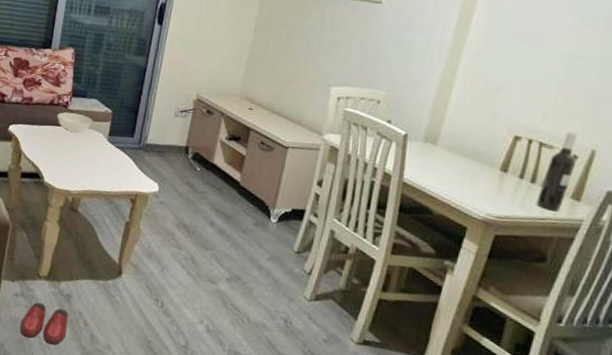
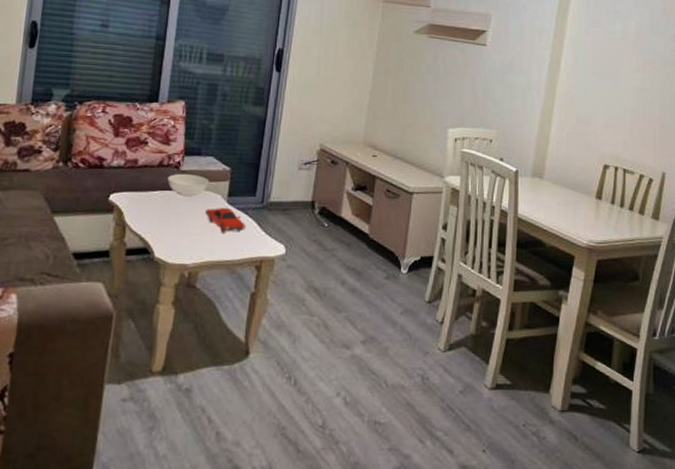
slippers: present [20,302,69,345] -> none [129,405,189,454]
toy car: none [88,144,124,168] -> present [204,207,247,233]
wine bottle: present [536,131,579,212] -> none [626,157,652,232]

